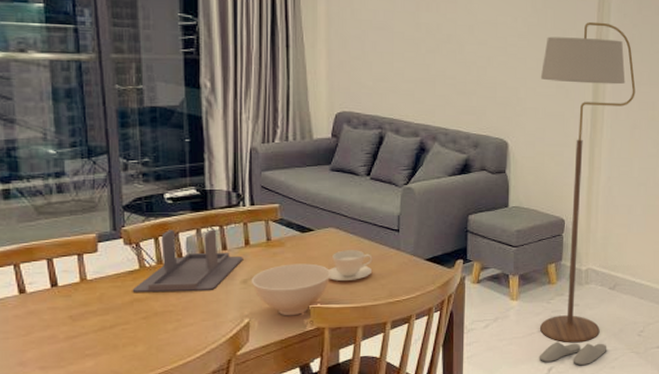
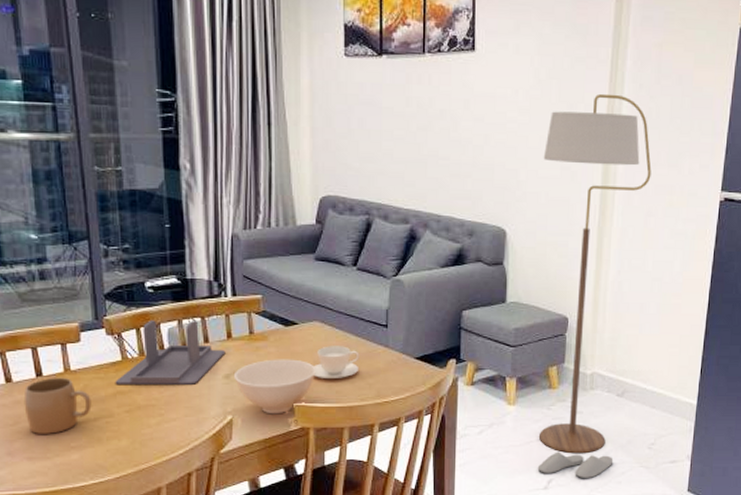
mug: none [37,287,108,343] -> present [23,377,92,434]

